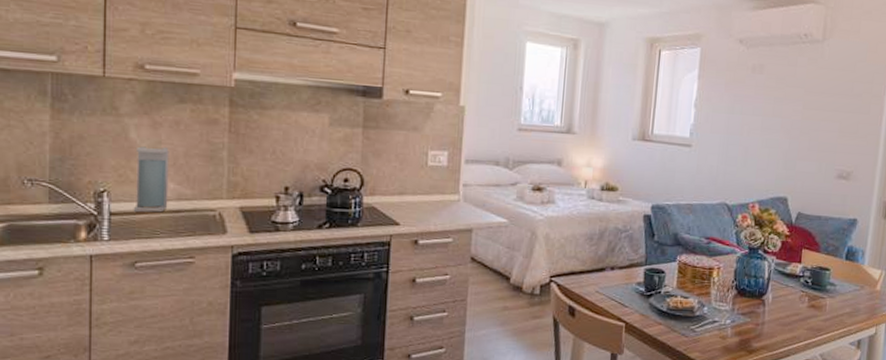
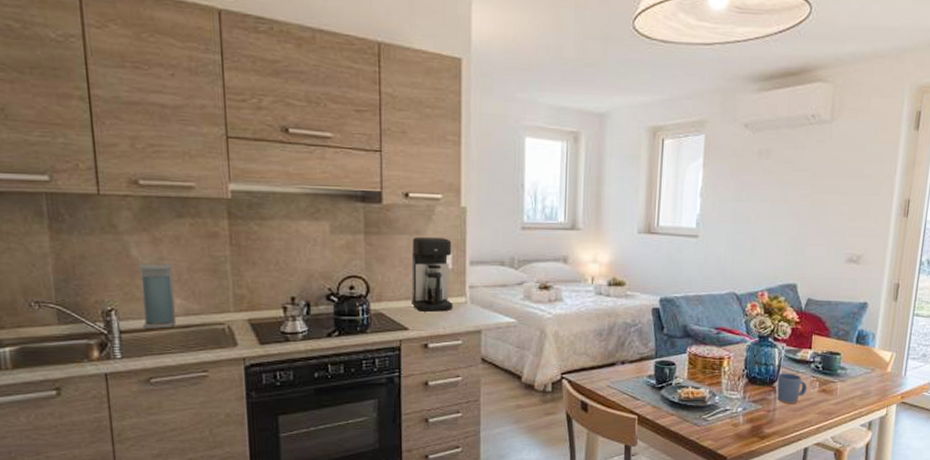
coffee maker: none [405,134,449,208] -> present [411,237,454,312]
mug: none [766,286,797,319] -> present [777,373,808,404]

